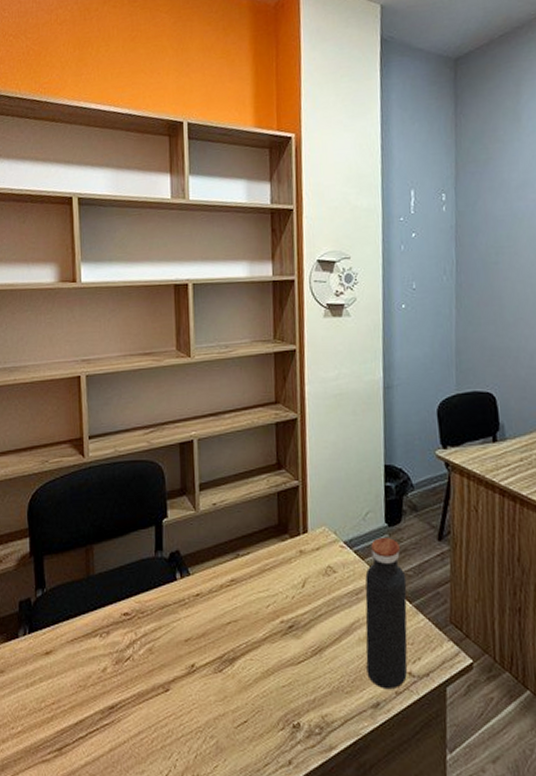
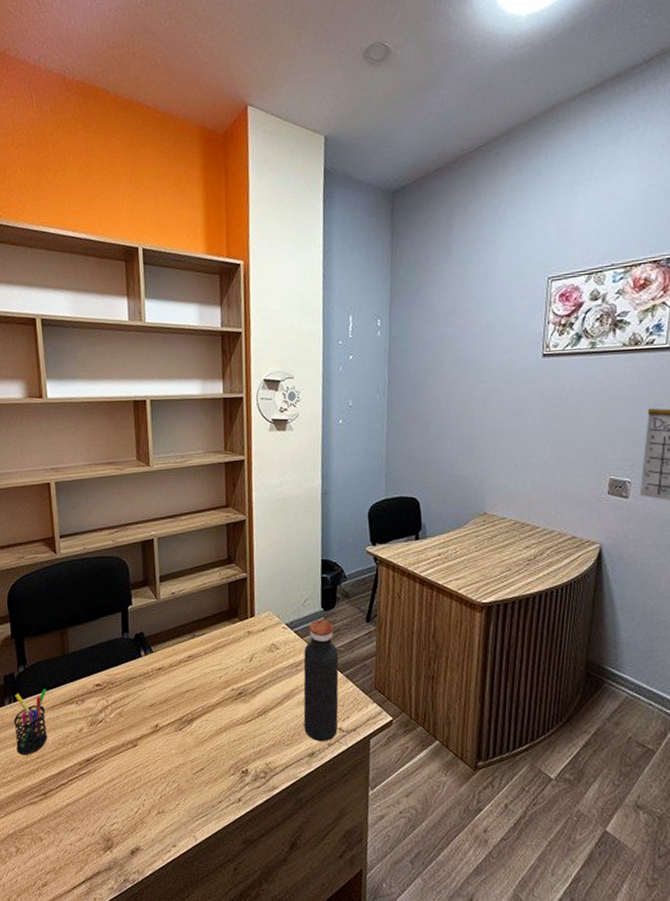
pen holder: none [27,617,67,699] -> present [13,688,48,755]

